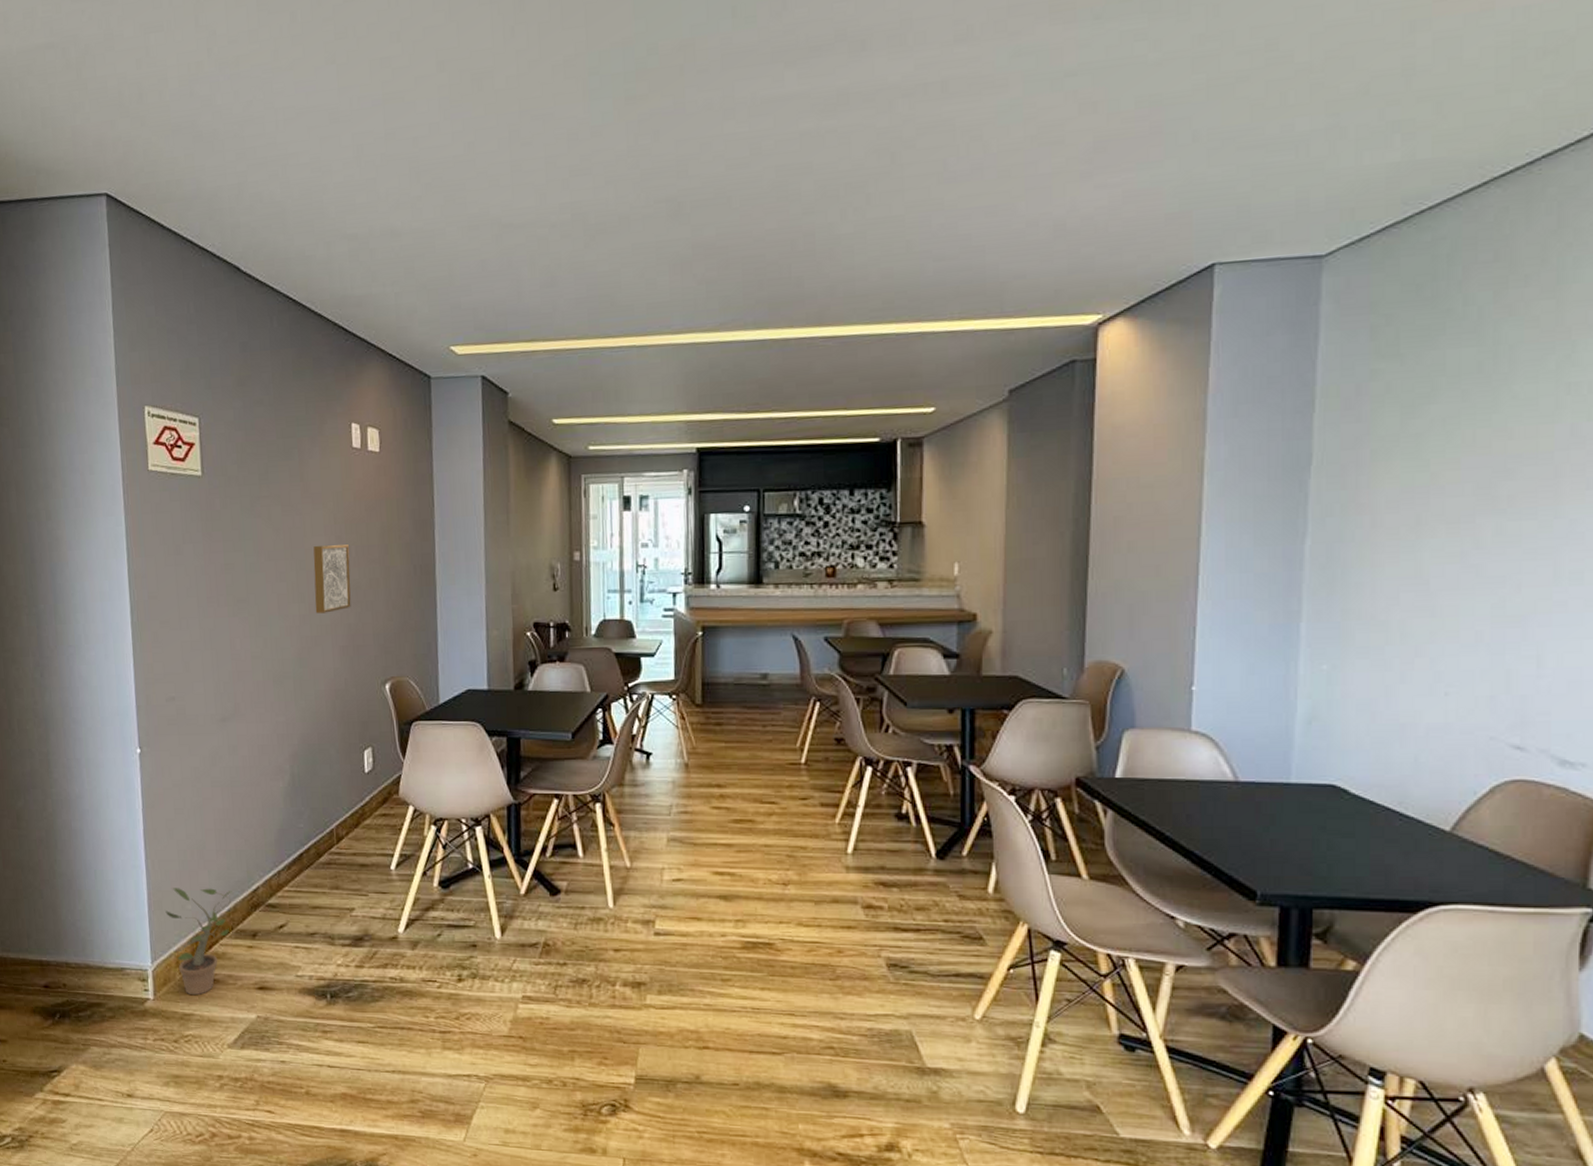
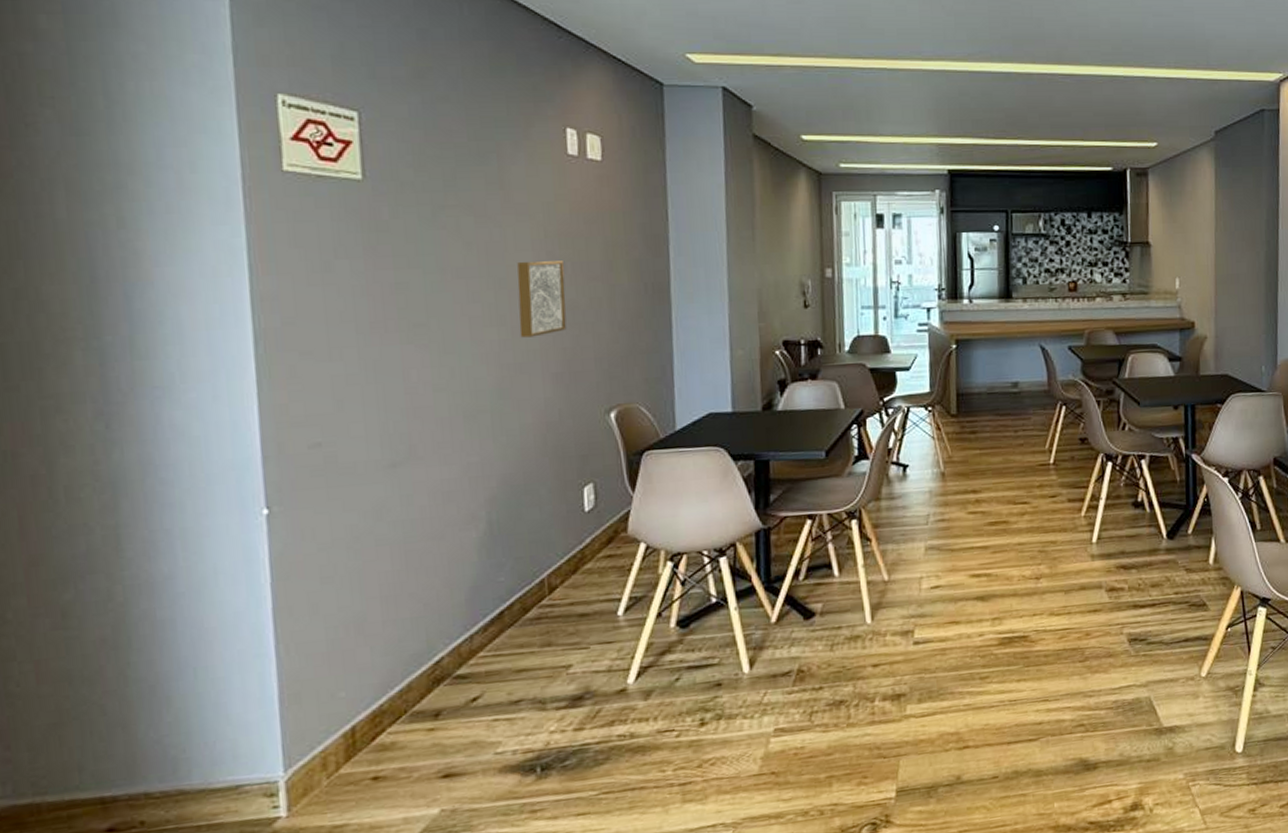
potted plant: present [165,888,232,996] -> none [306,667,406,802]

